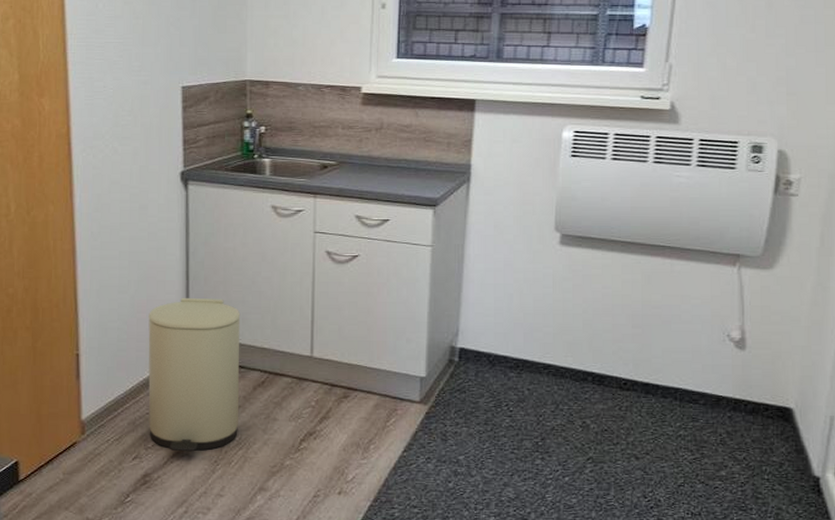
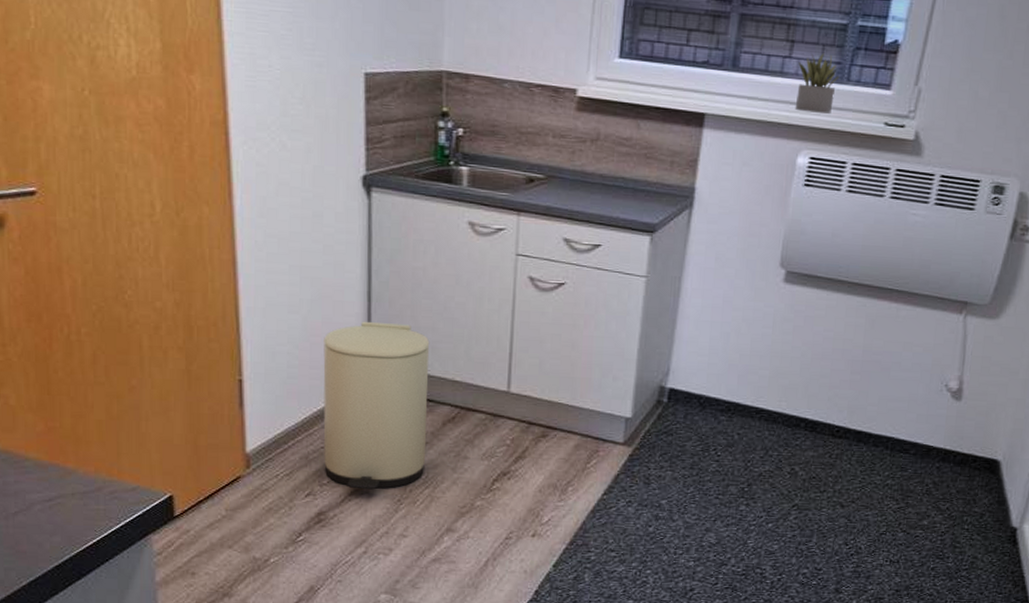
succulent plant: none [556,41,595,92] -> present [795,53,840,114]

